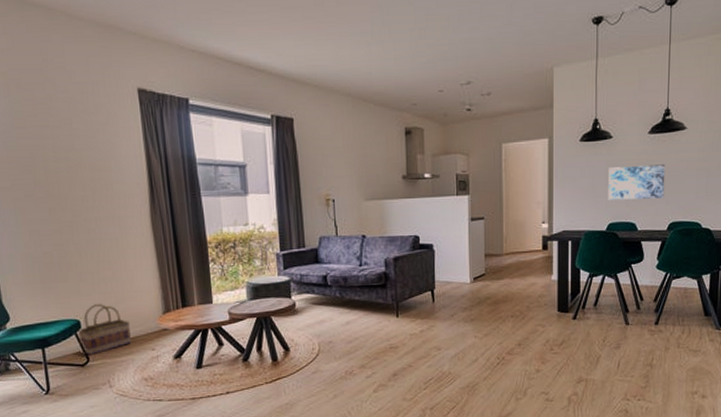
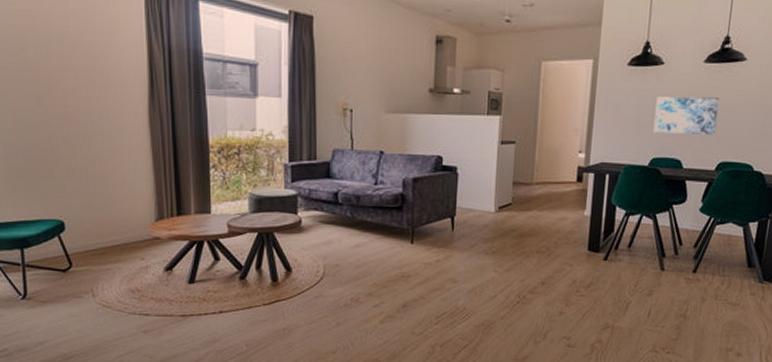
basket: present [77,304,131,355] -> none [60,205,120,260]

